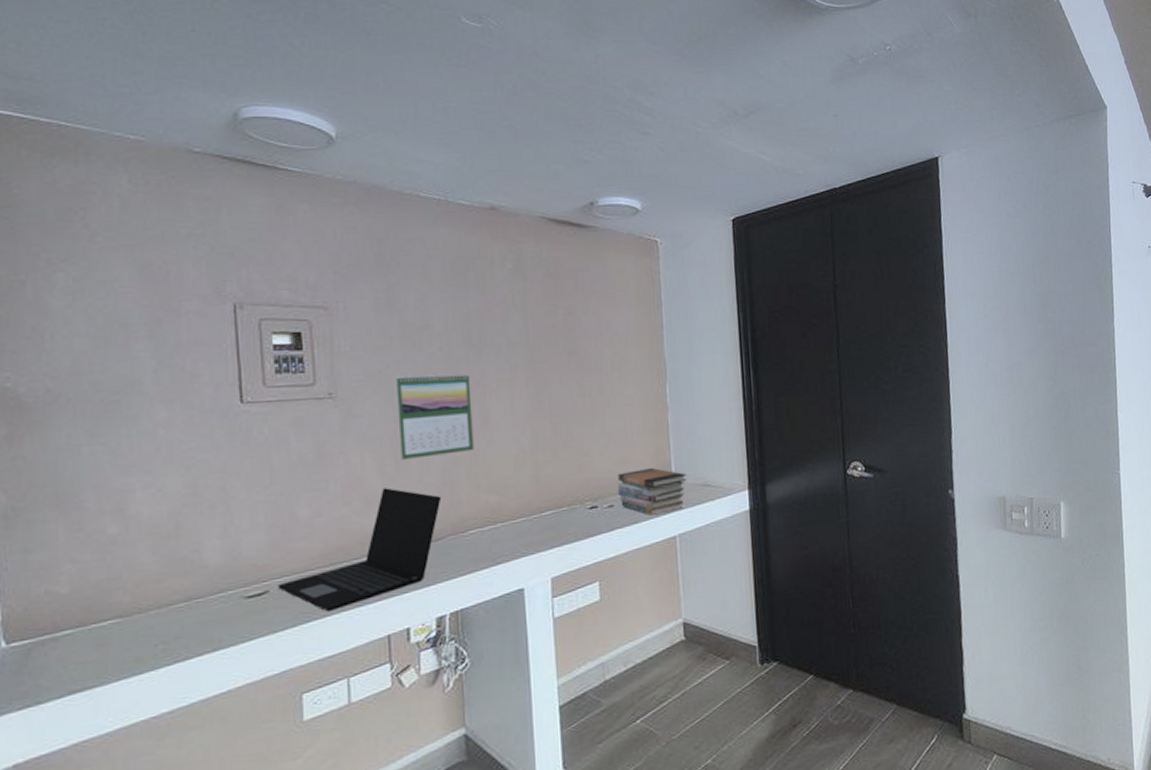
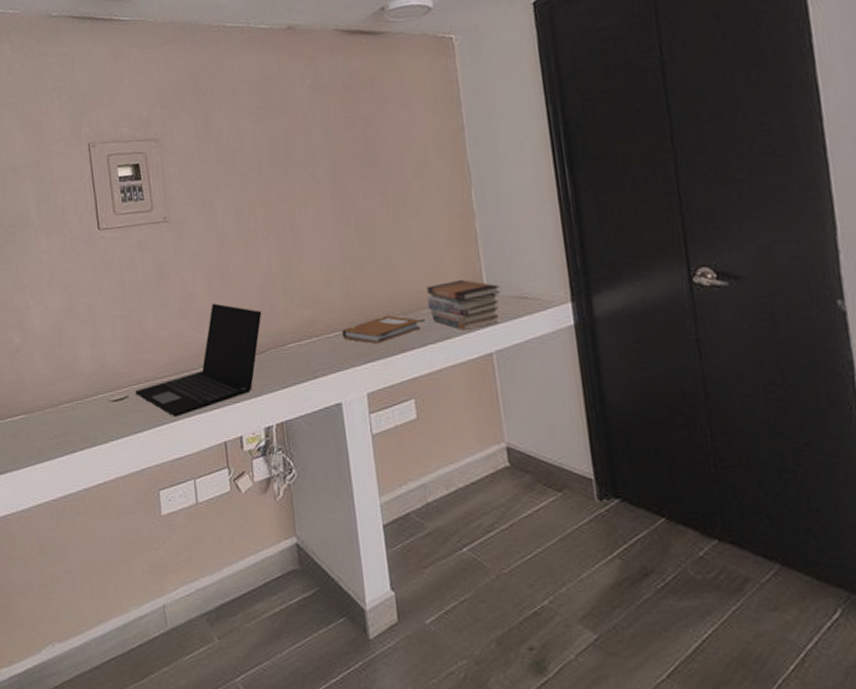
calendar: present [396,373,474,460] -> none [217,191,288,277]
notebook: none [529,501,609,530] -> present [342,315,421,345]

